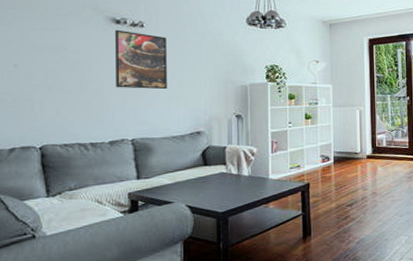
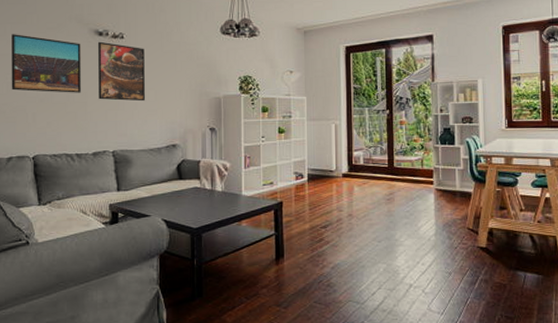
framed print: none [14,20,96,81] -> present [11,34,81,93]

